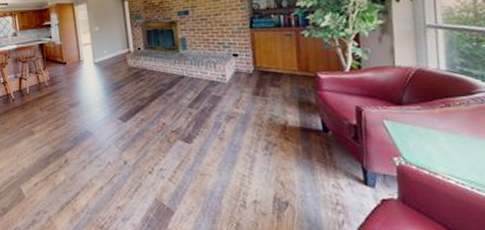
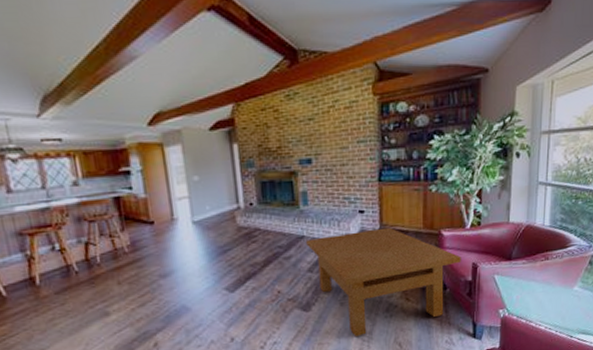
table: none [186,69,343,171] -> present [306,227,461,336]

